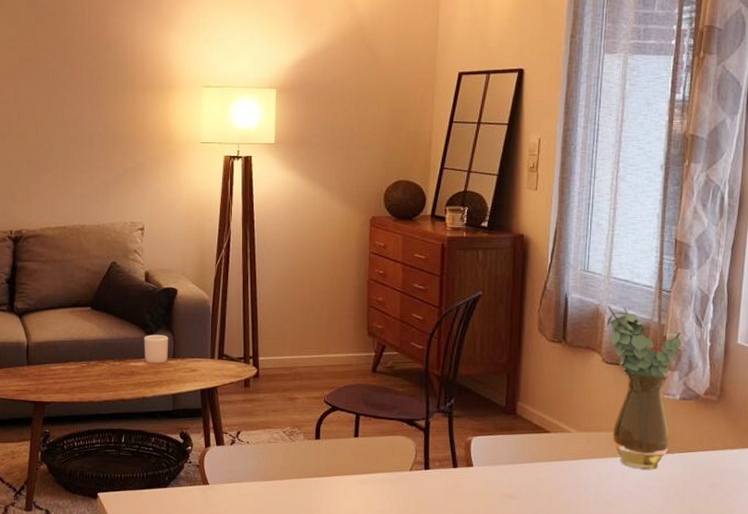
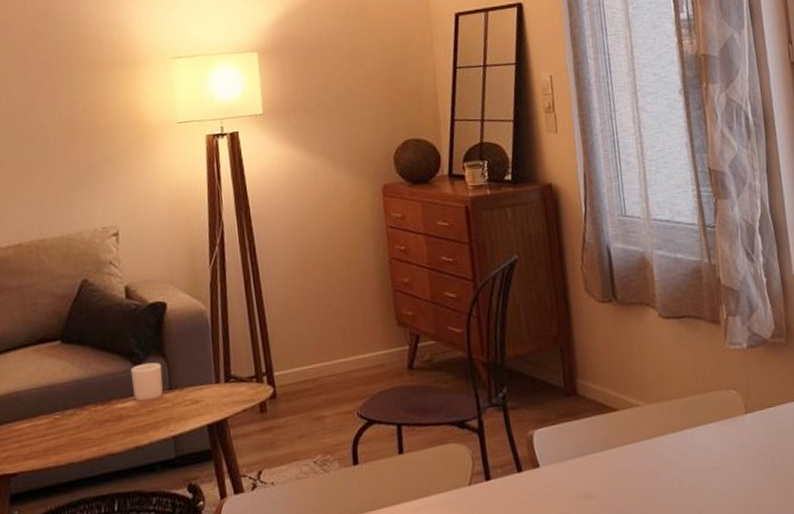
vase: present [607,306,682,470] -> none [653,251,748,438]

